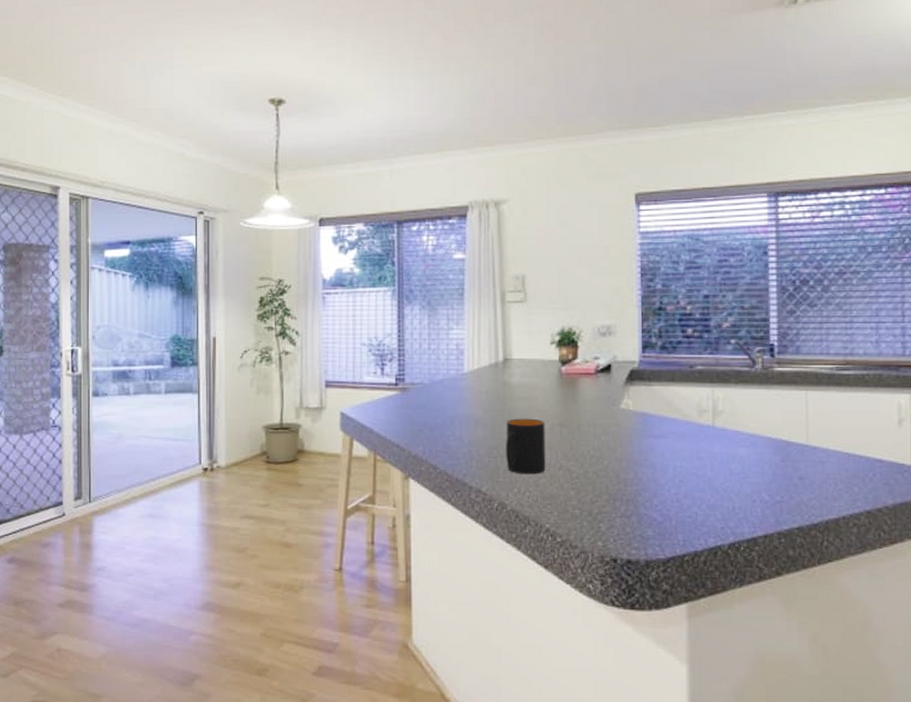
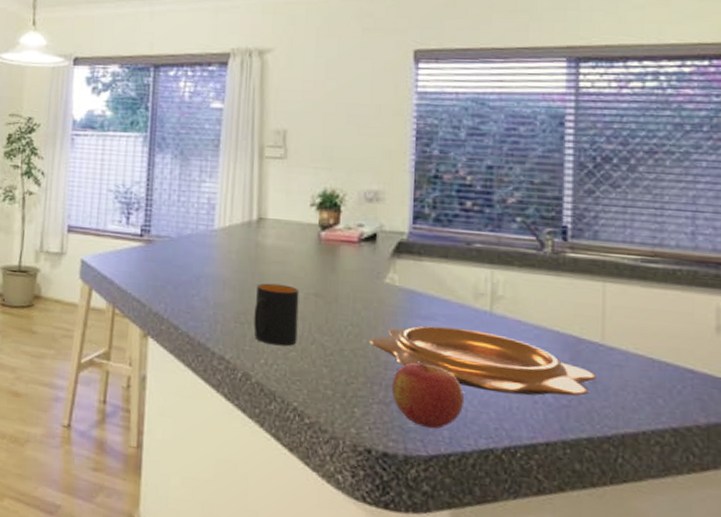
decorative bowl: none [609,443,804,496] -> present [369,325,597,396]
apple: none [631,476,694,534] -> present [391,361,464,429]

